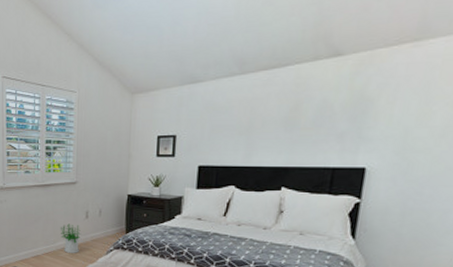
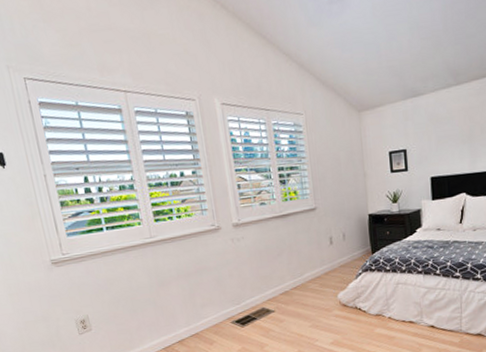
potted plant: present [60,223,82,253] -> none [305,252,329,284]

